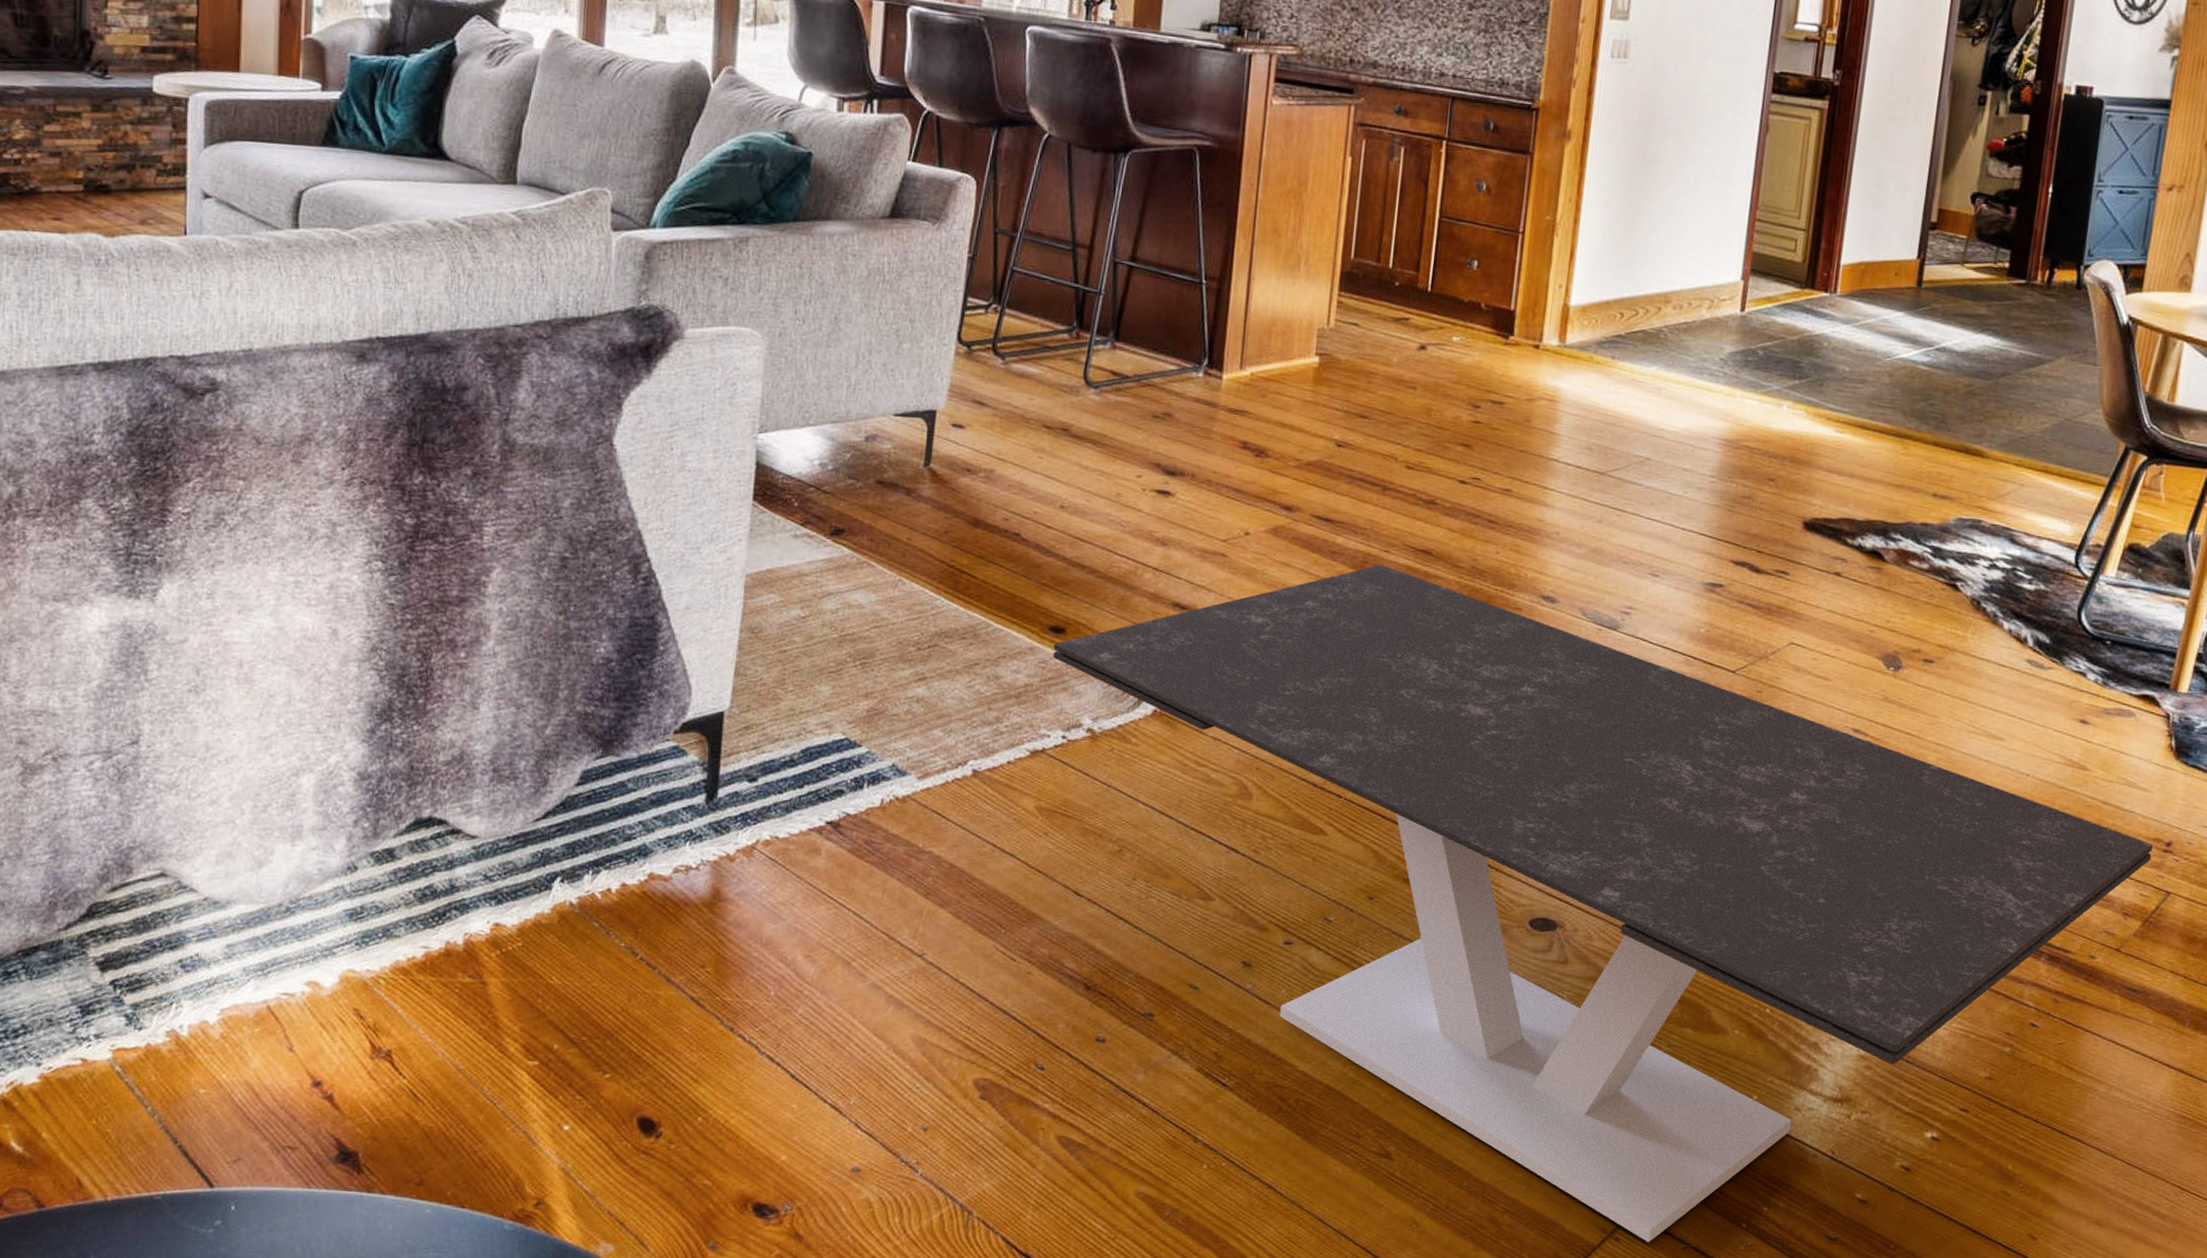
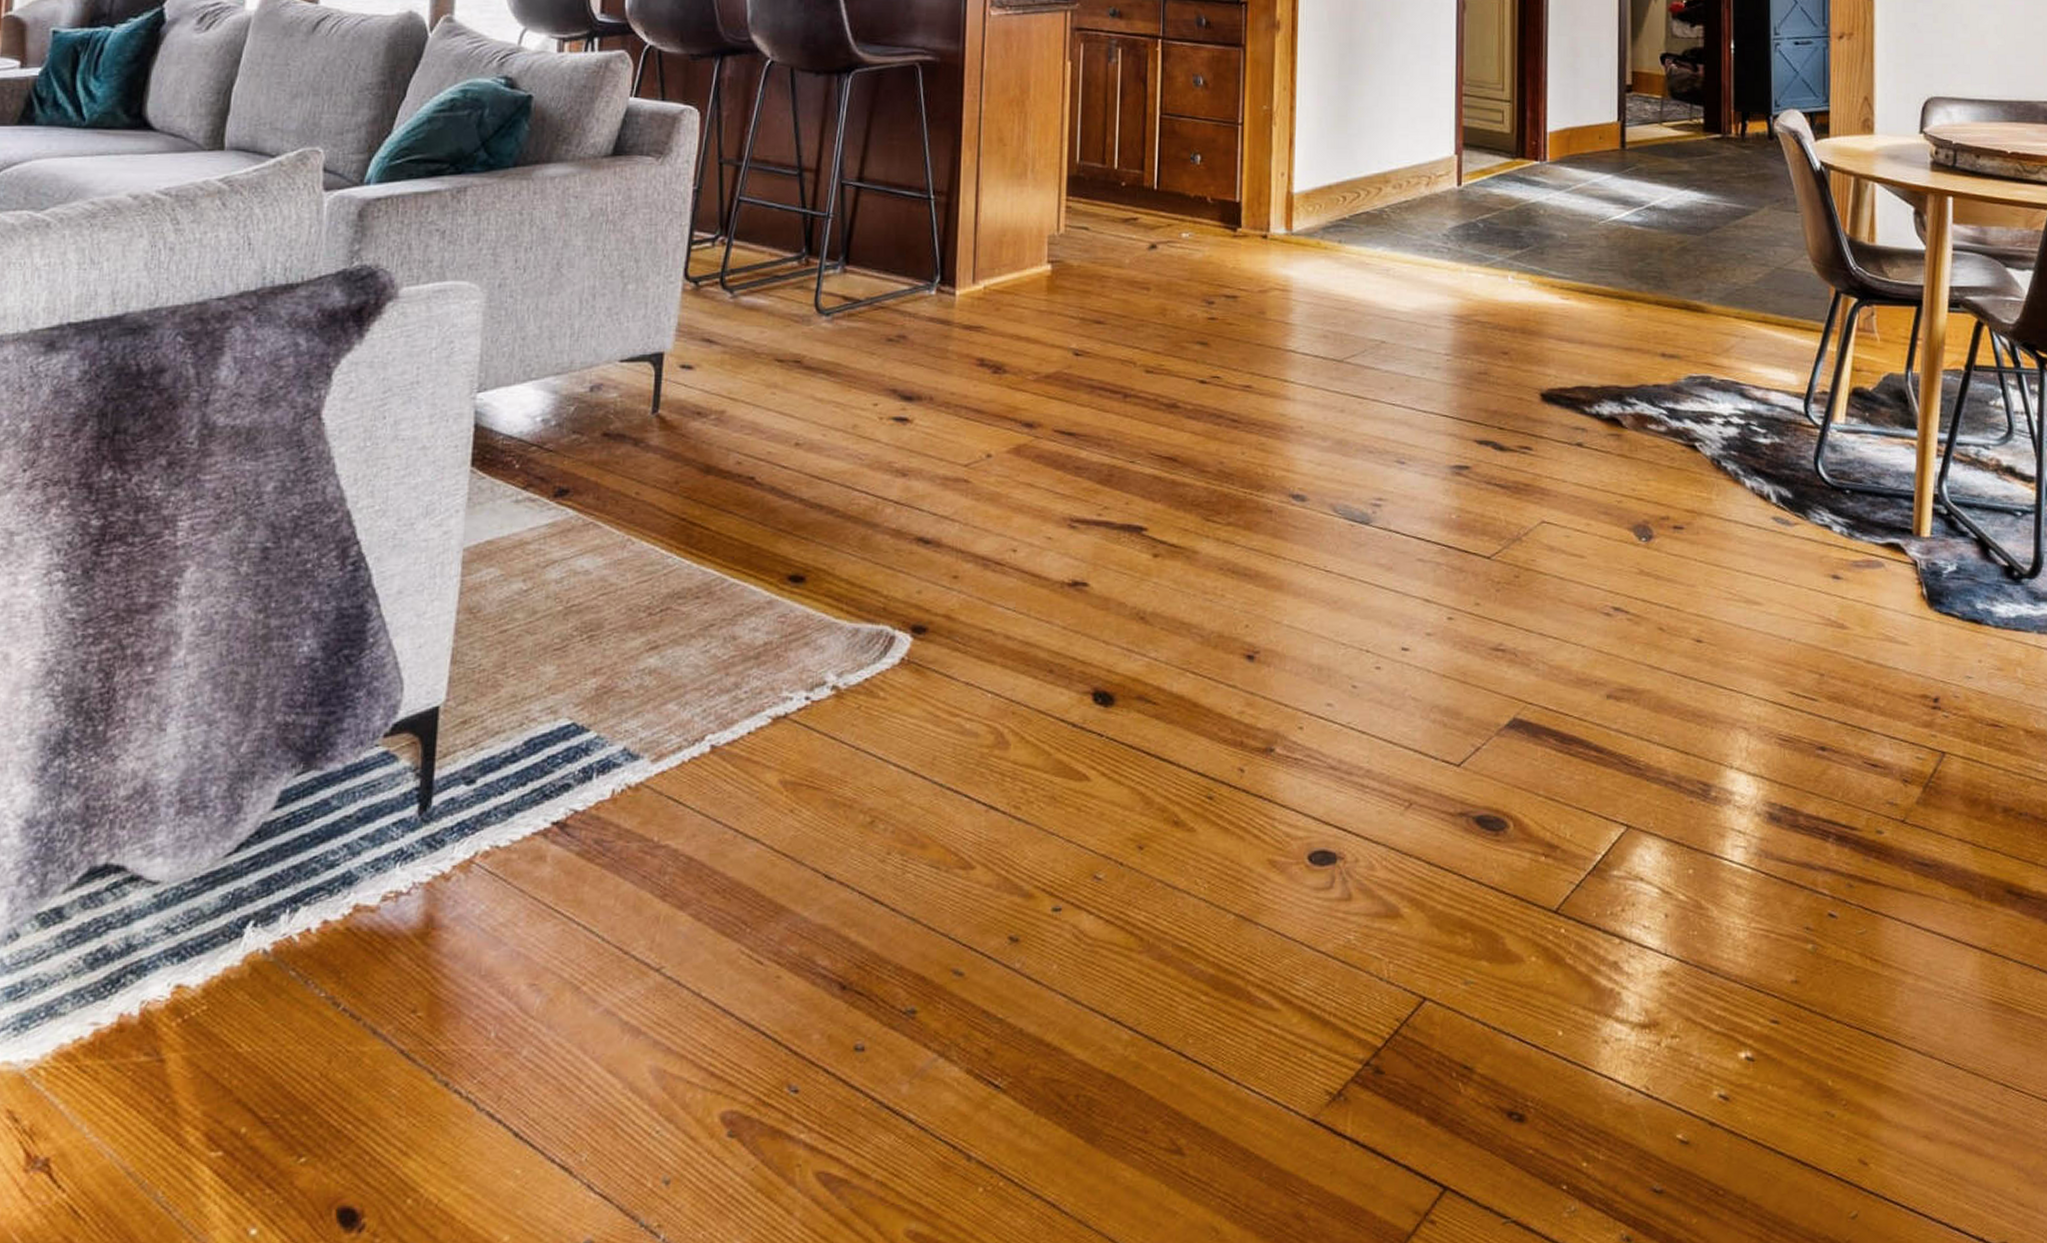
coffee table: present [1053,565,2153,1242] -> none [793,477,1922,1221]

